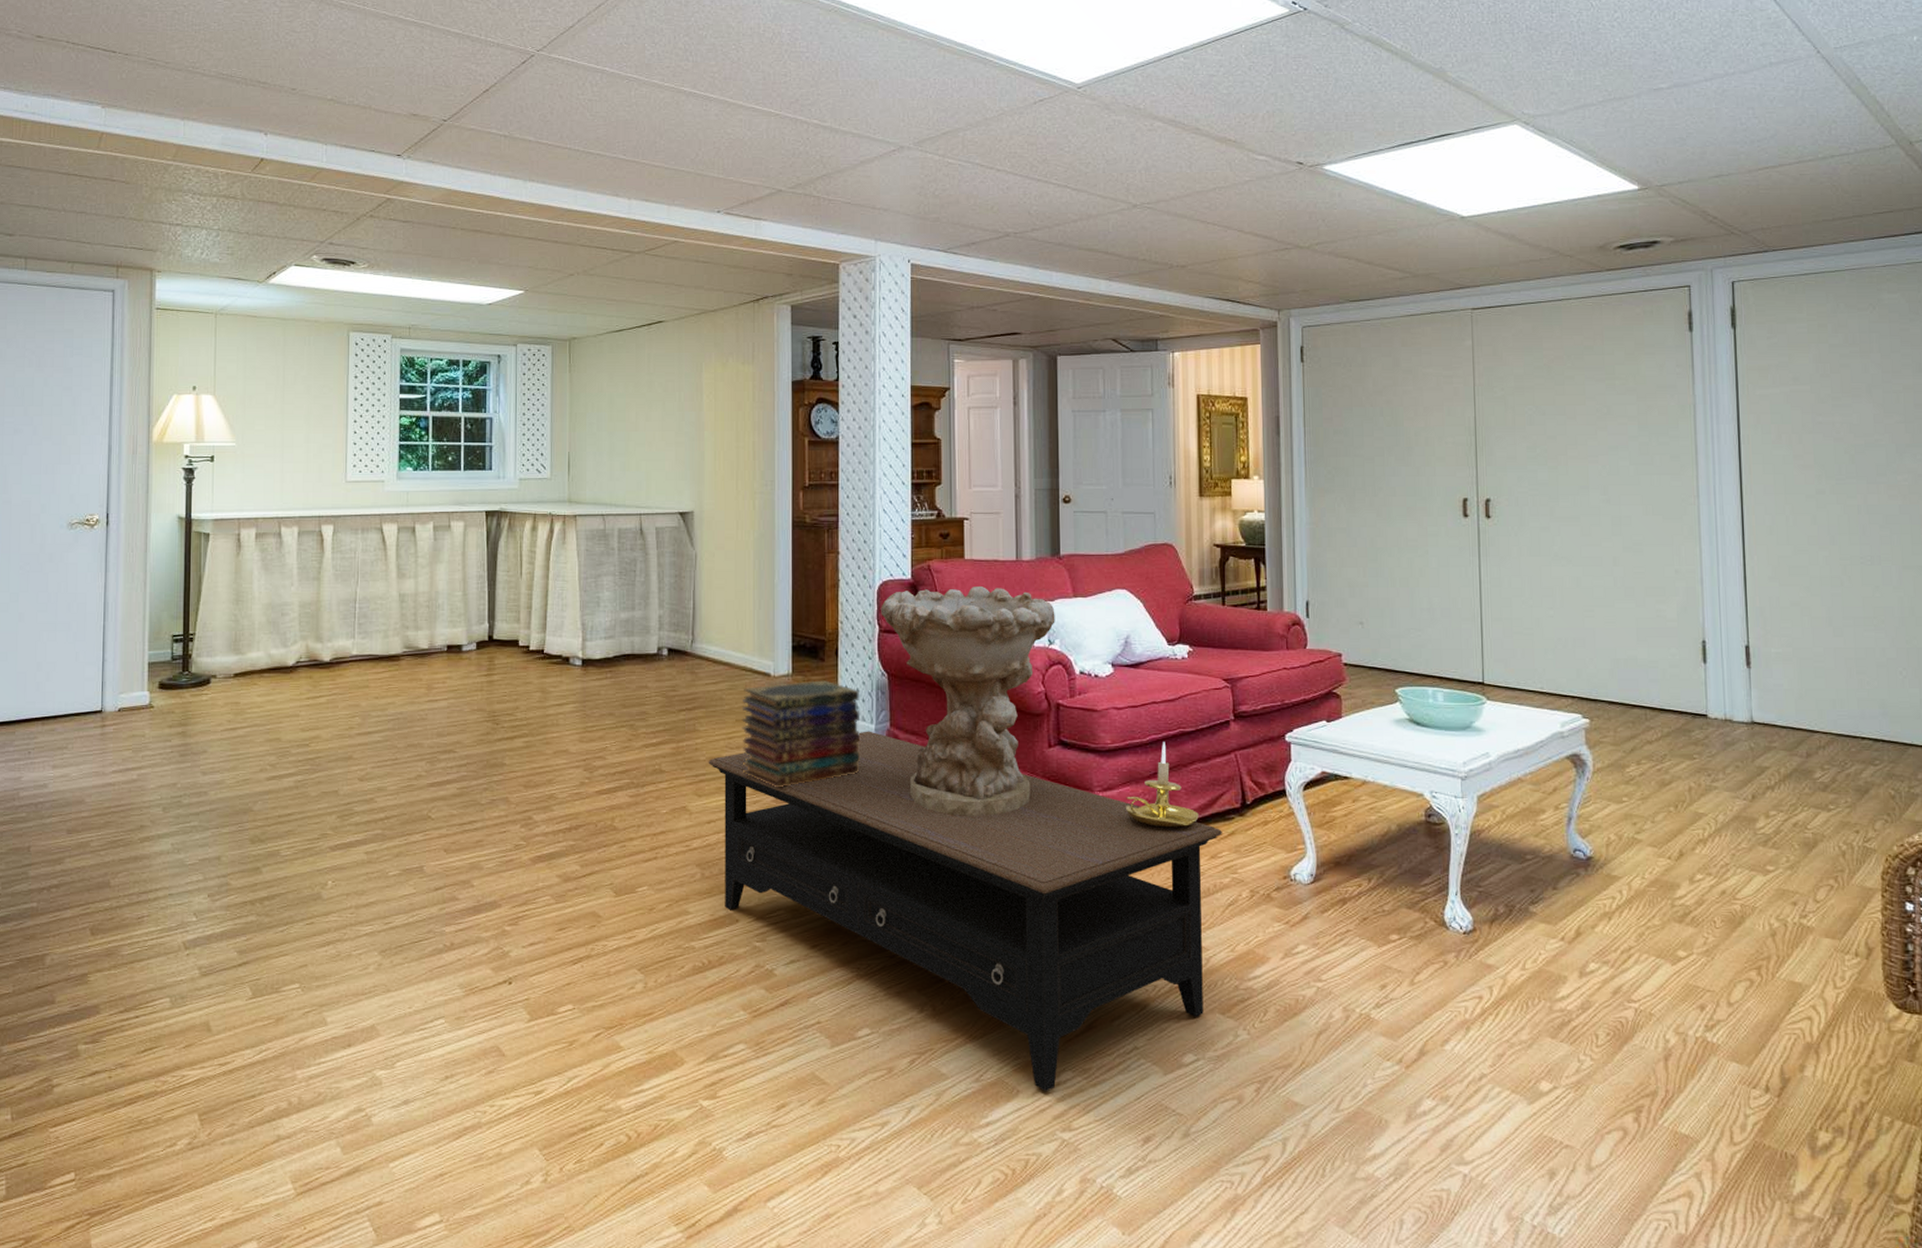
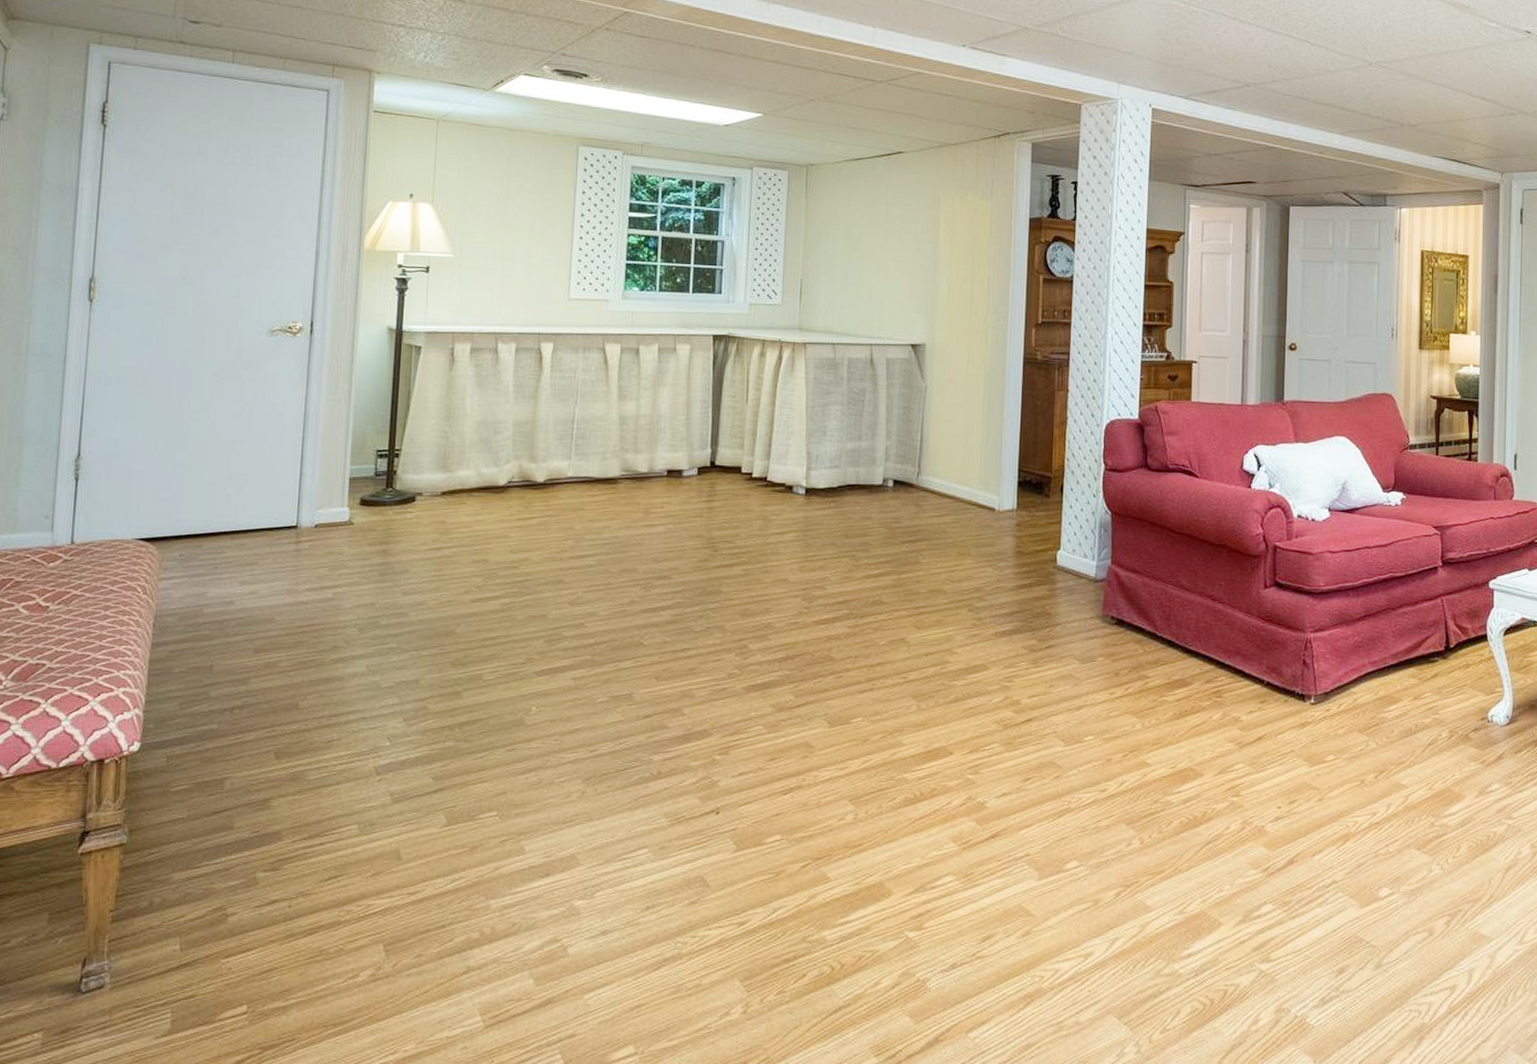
coffee table: present [708,731,1222,1092] -> none [929,567,1426,924]
book stack: present [742,680,861,788] -> none [962,516,1083,622]
decorative bowl: present [881,585,1055,817] -> none [1107,428,1277,655]
candle holder: present [1126,742,1199,828] -> none [1336,586,1405,669]

